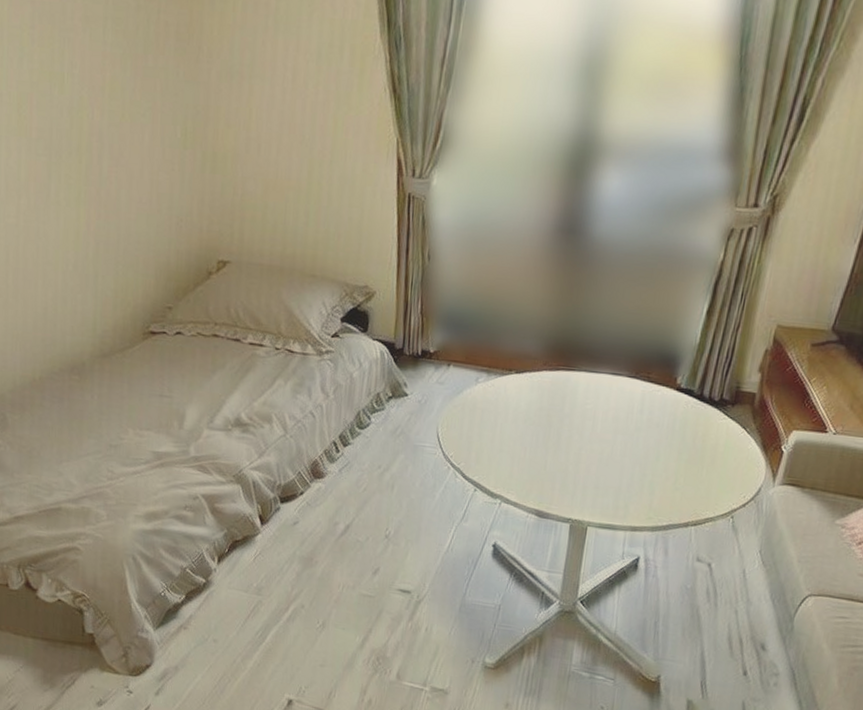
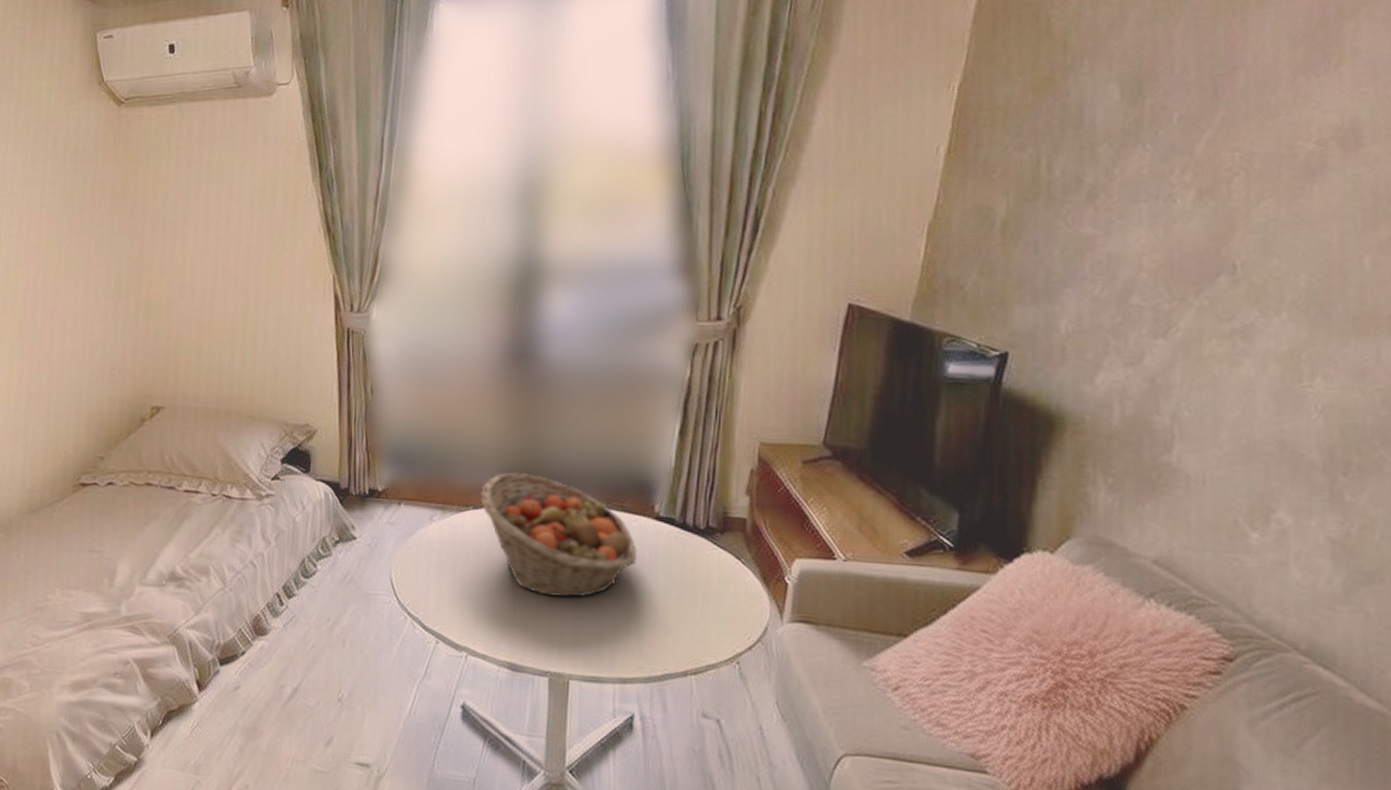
fruit basket: none [522,341,658,456] -> present [480,472,638,598]

